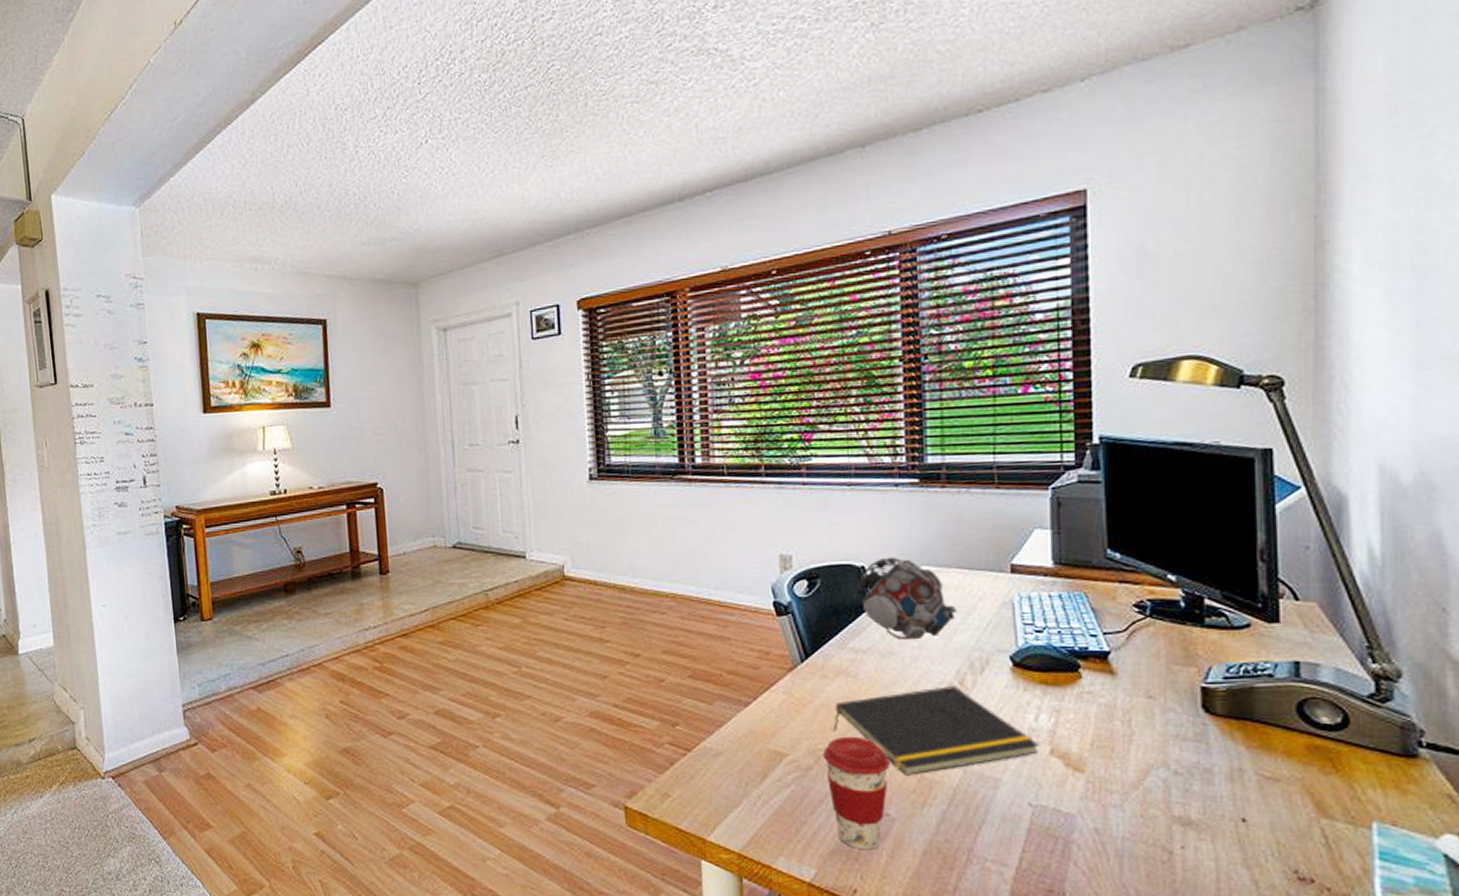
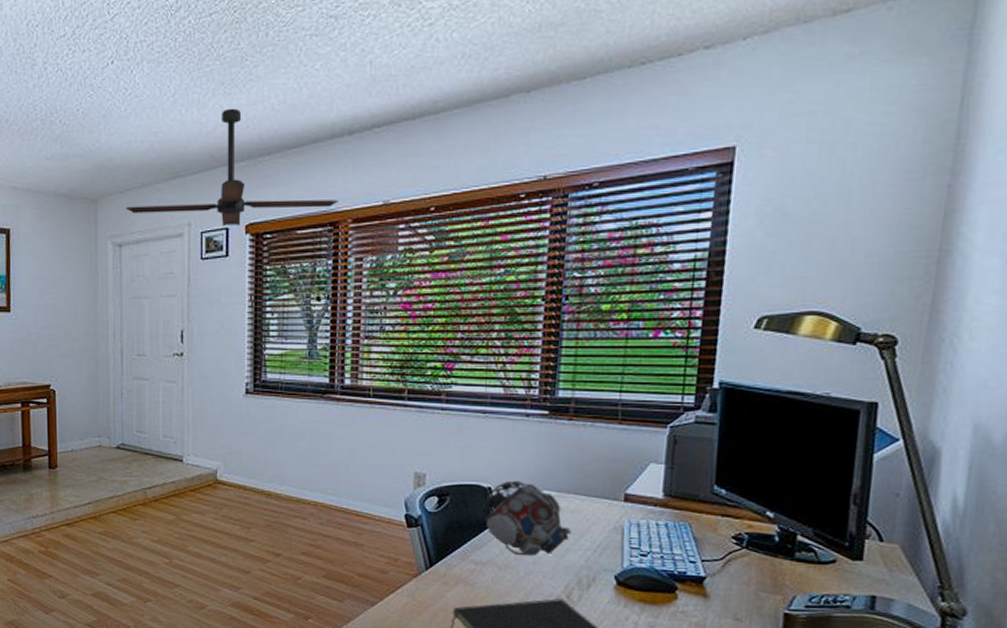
ceiling fan: none [448,180,674,304] -> present [125,108,339,227]

